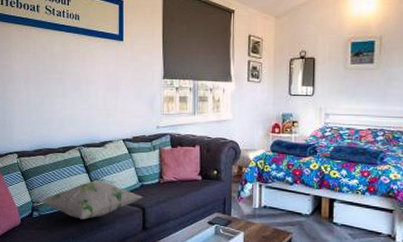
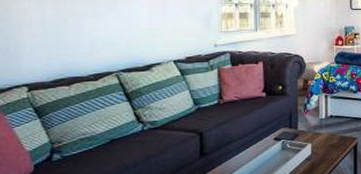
decorative pillow: present [41,182,144,220] -> none [64,109,201,155]

